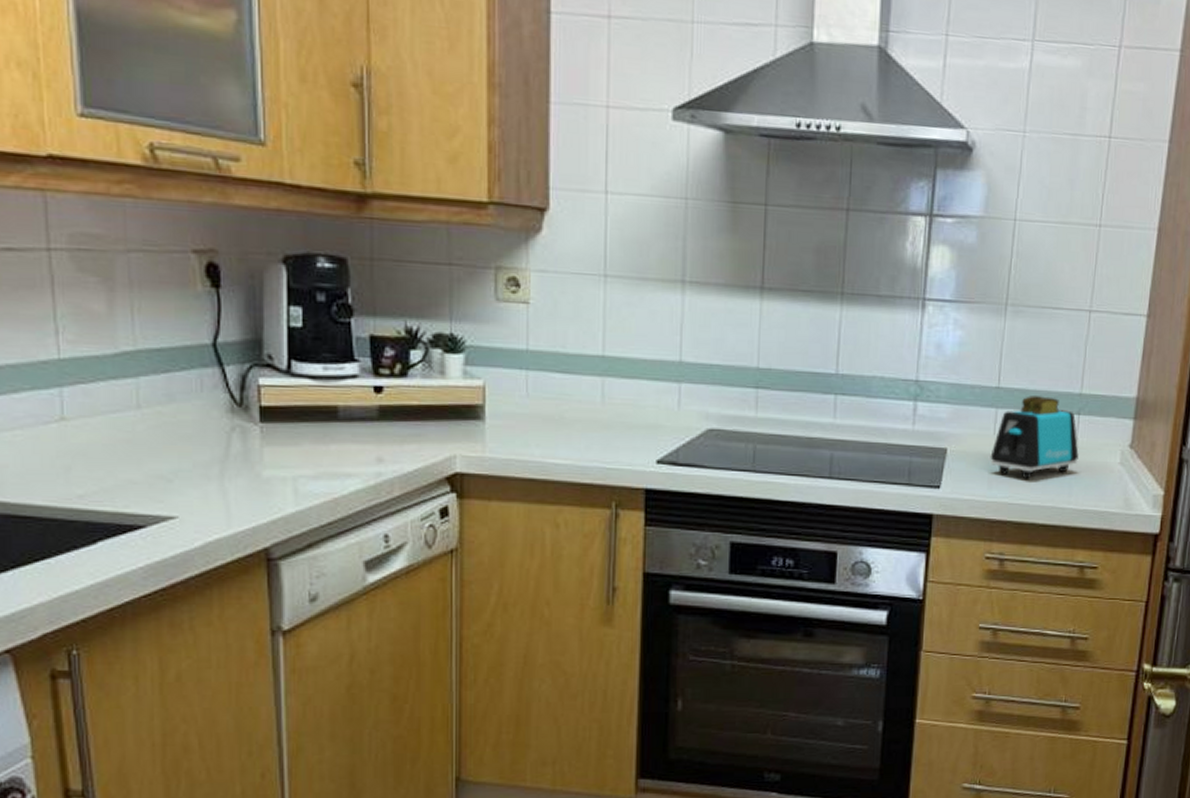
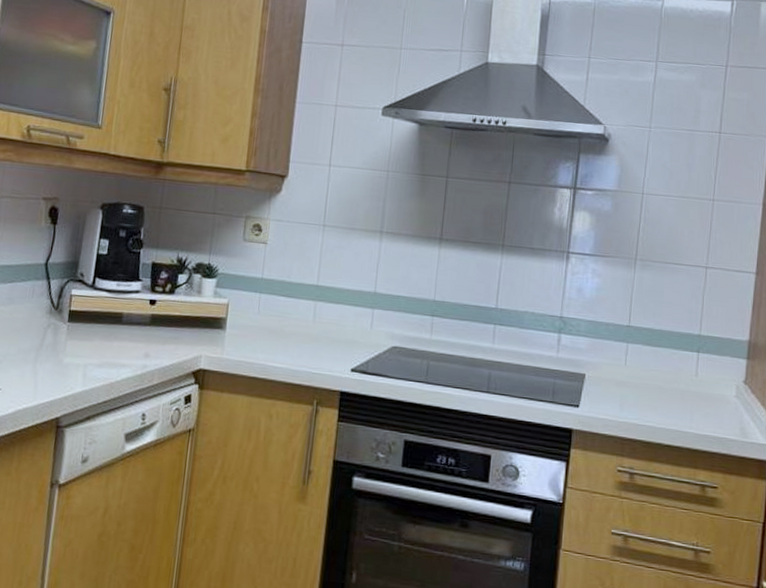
toaster: present [990,396,1079,479] -> none [622,334,699,405]

